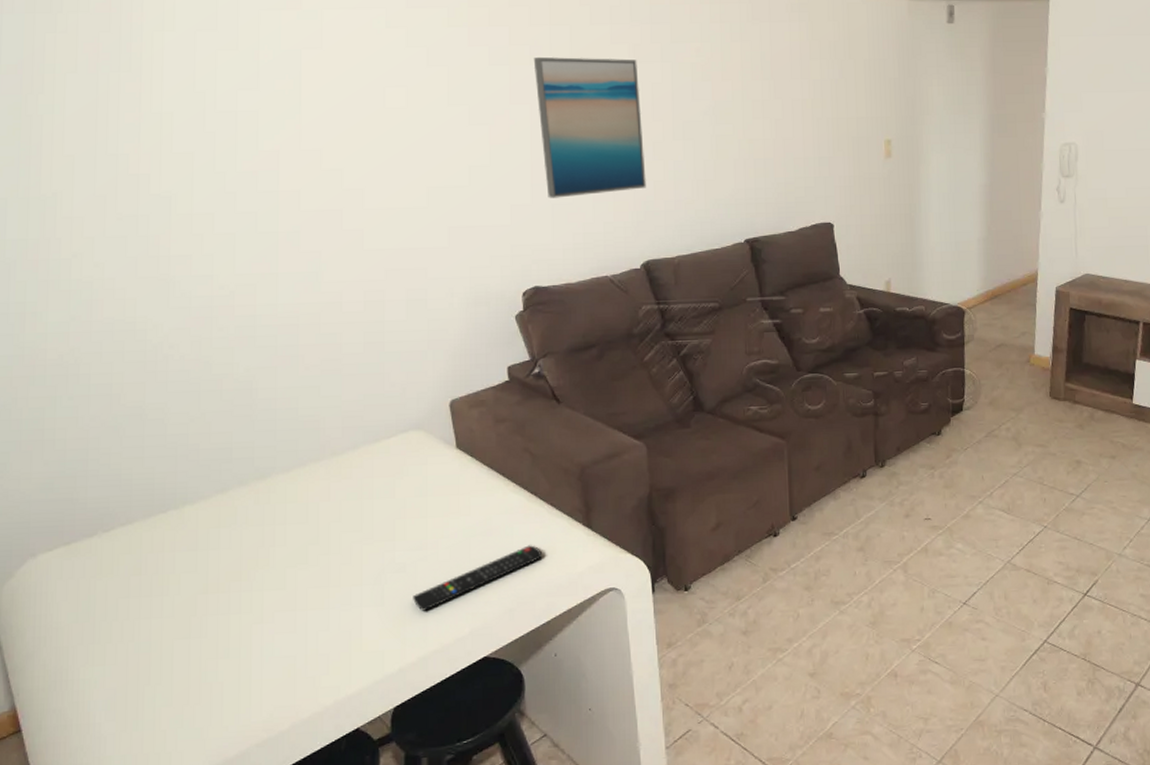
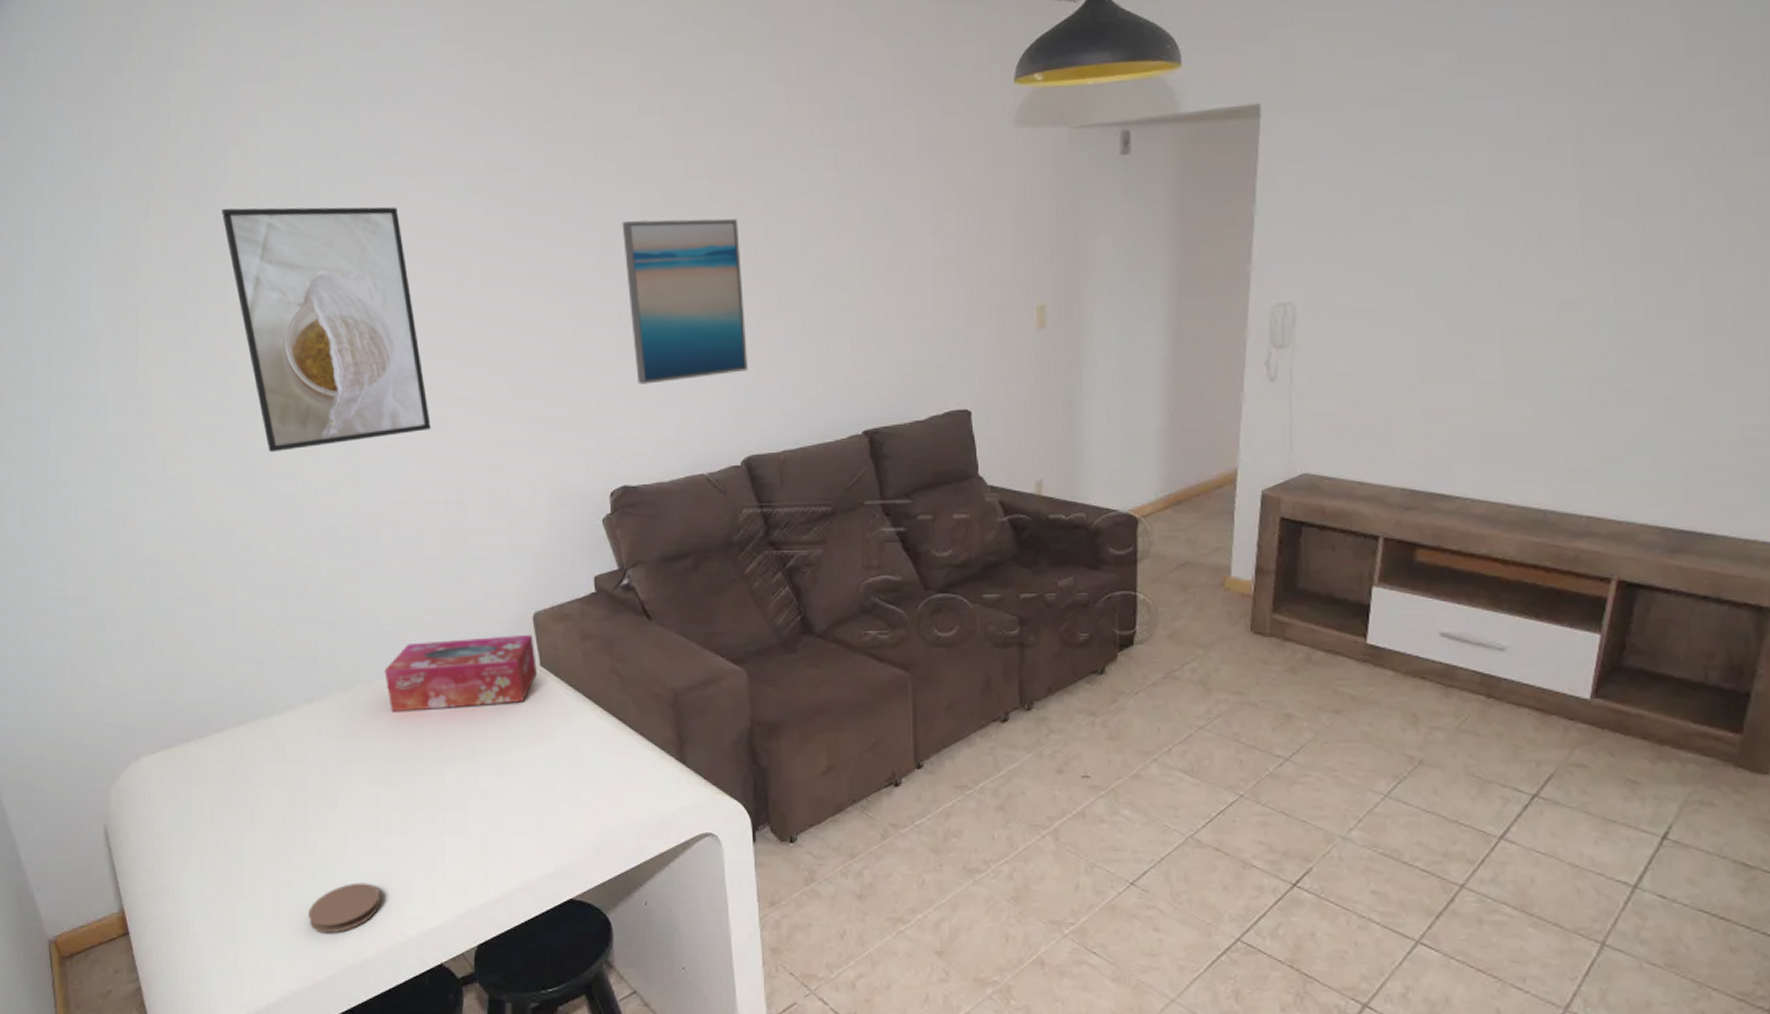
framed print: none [136,27,351,257] -> present [222,207,431,453]
coaster: none [221,659,296,711] -> present [309,882,380,934]
tissue box: none [302,419,454,497] -> present [384,634,538,712]
remote control: present [413,545,543,611] -> none [496,778,632,844]

